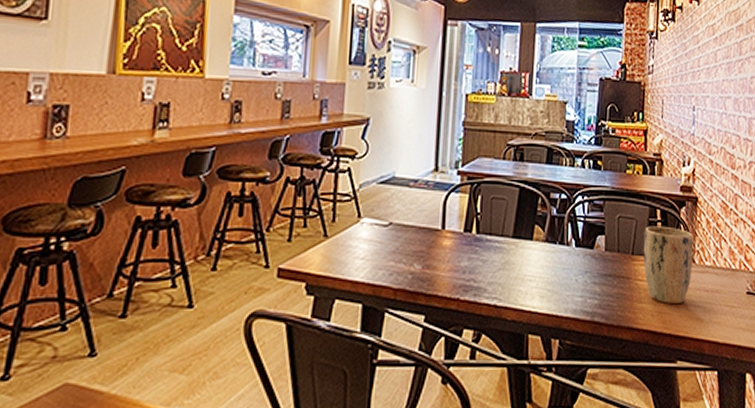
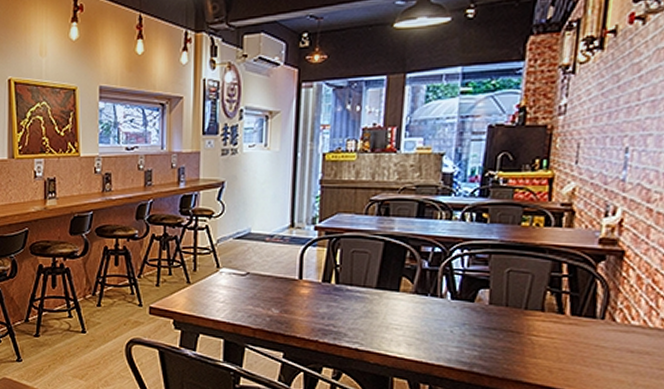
plant pot: present [643,226,693,303] -> none [540,280,615,362]

